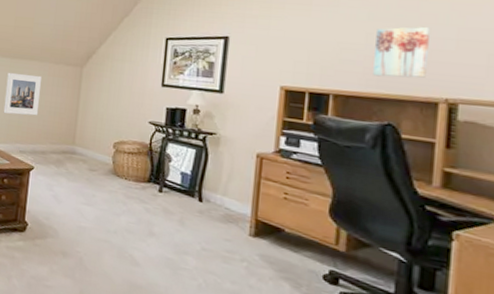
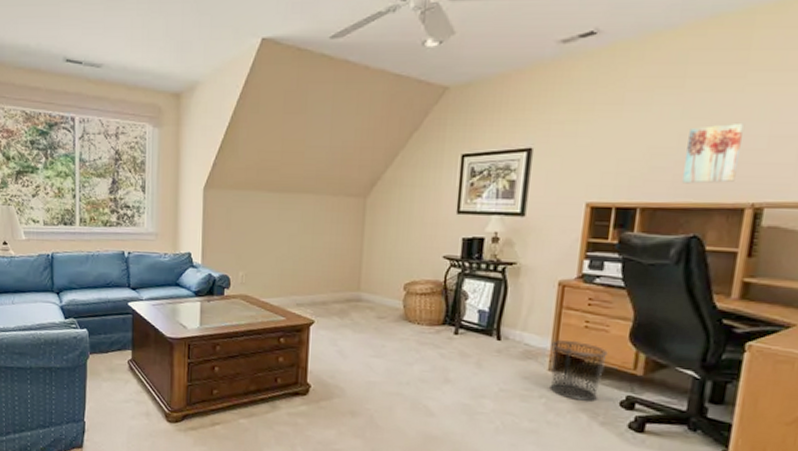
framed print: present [3,72,42,116] -> none [274,210,319,262]
waste bin: none [251,207,308,272] -> present [549,339,608,402]

